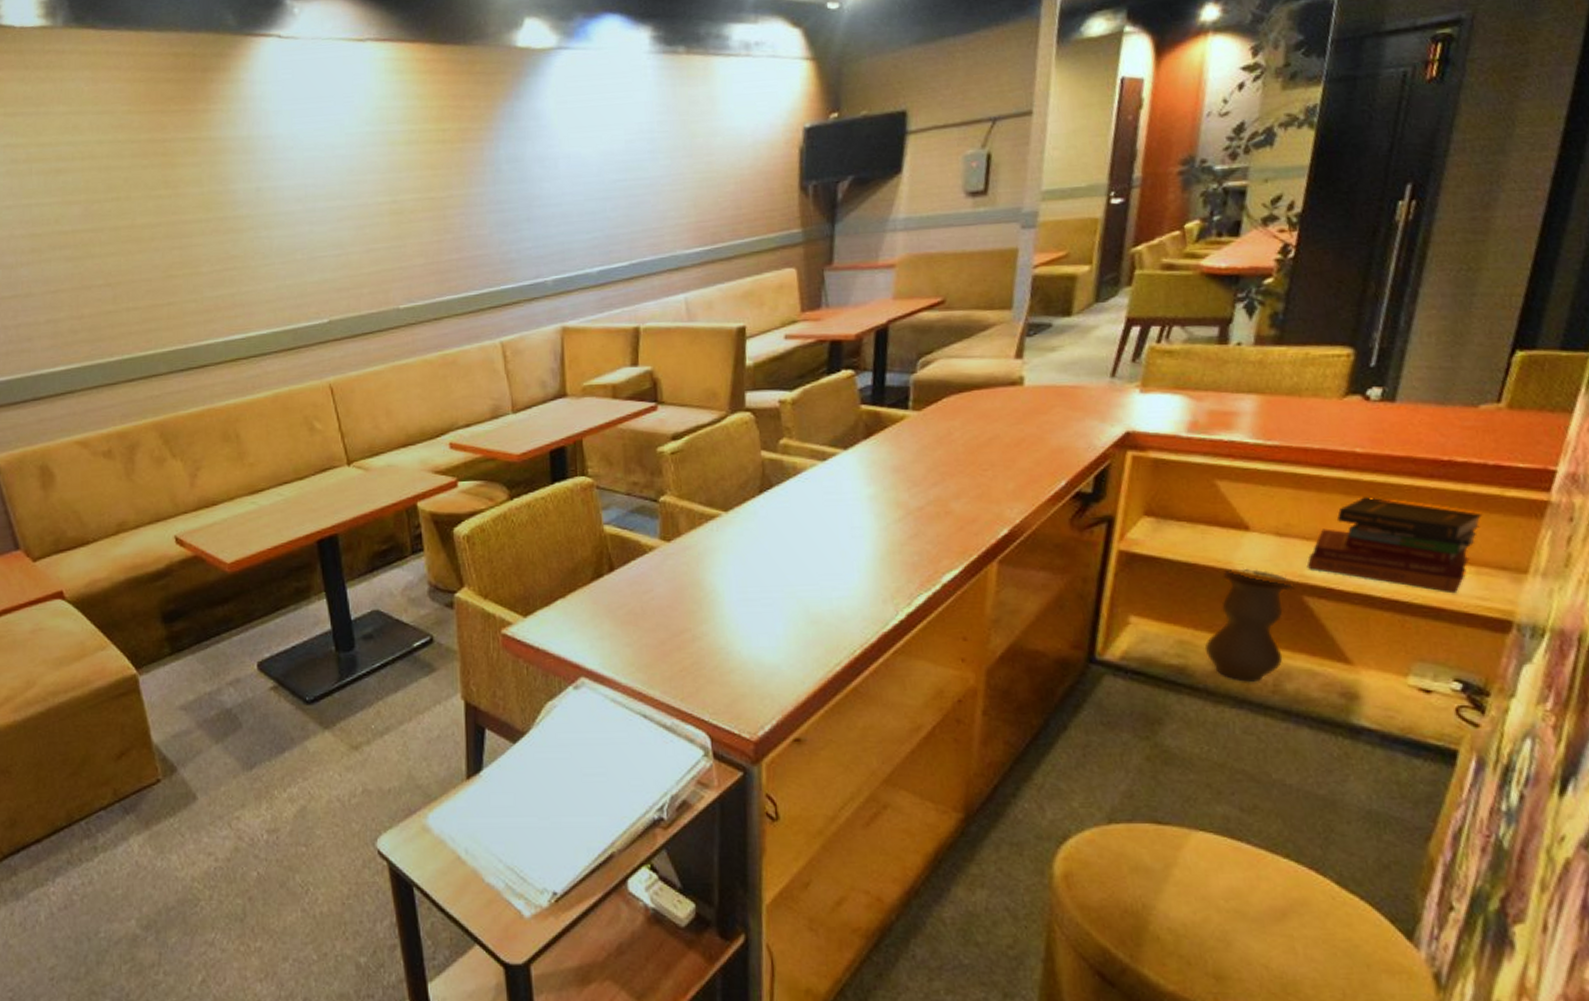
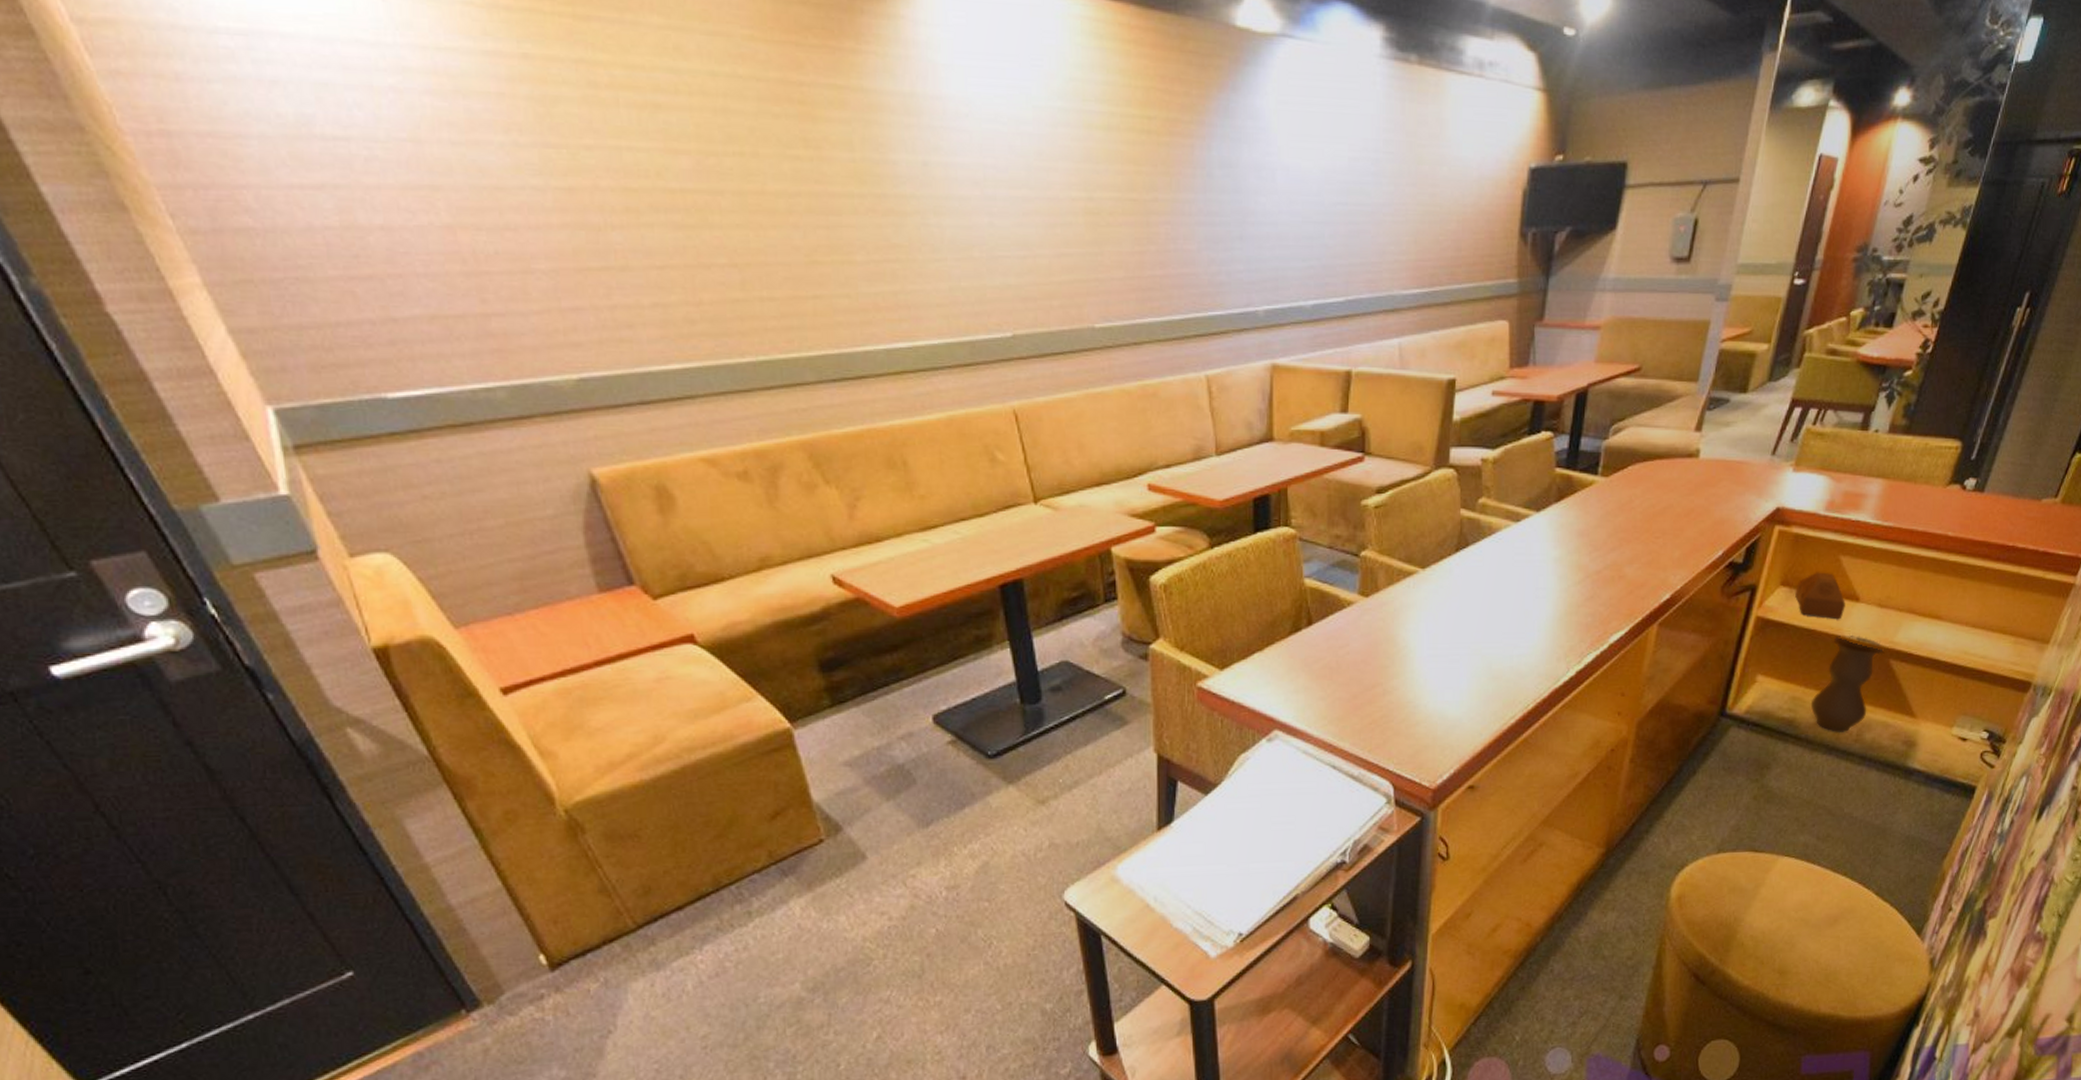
decorative box: none [1164,499,1232,551] -> present [1795,572,1846,619]
books: present [1306,497,1483,592] -> none [1896,575,2028,658]

